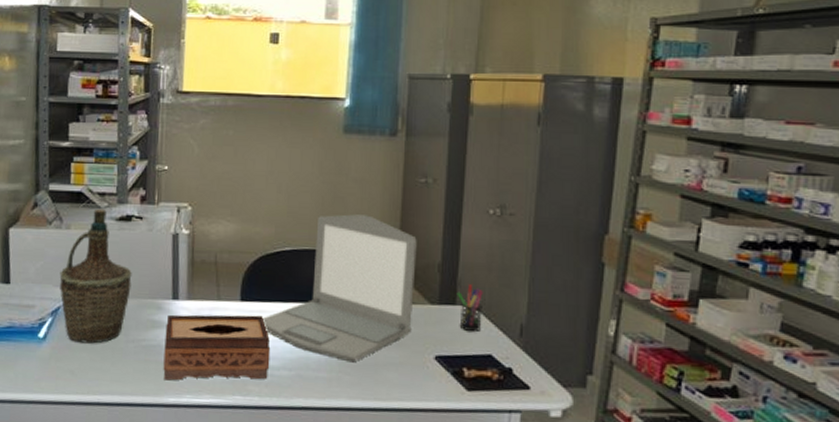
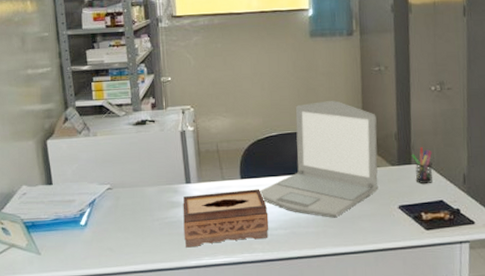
bottle: present [59,208,132,344] -> none [92,117,152,226]

